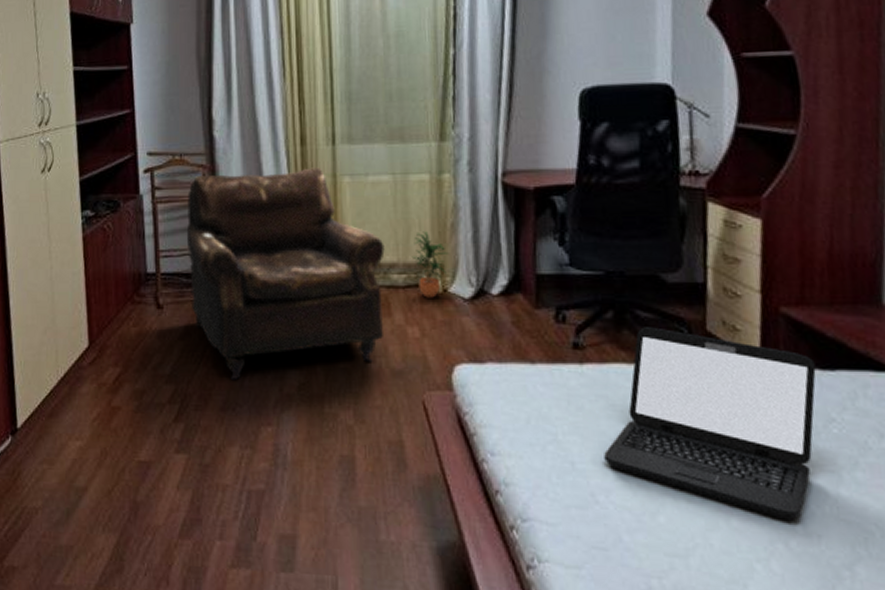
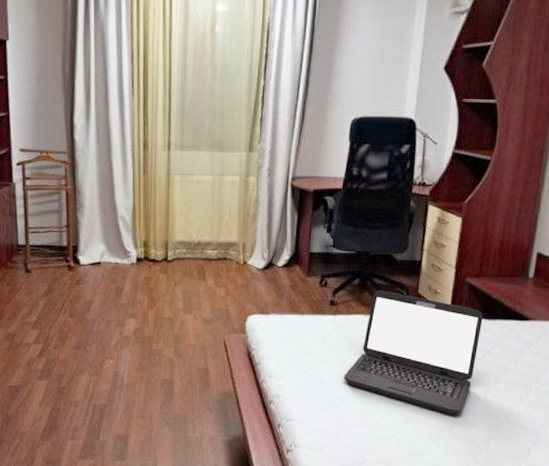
leather: present [186,167,385,381] -> none [50,167,203,327]
potted plant: present [411,231,449,298] -> none [222,219,250,268]

